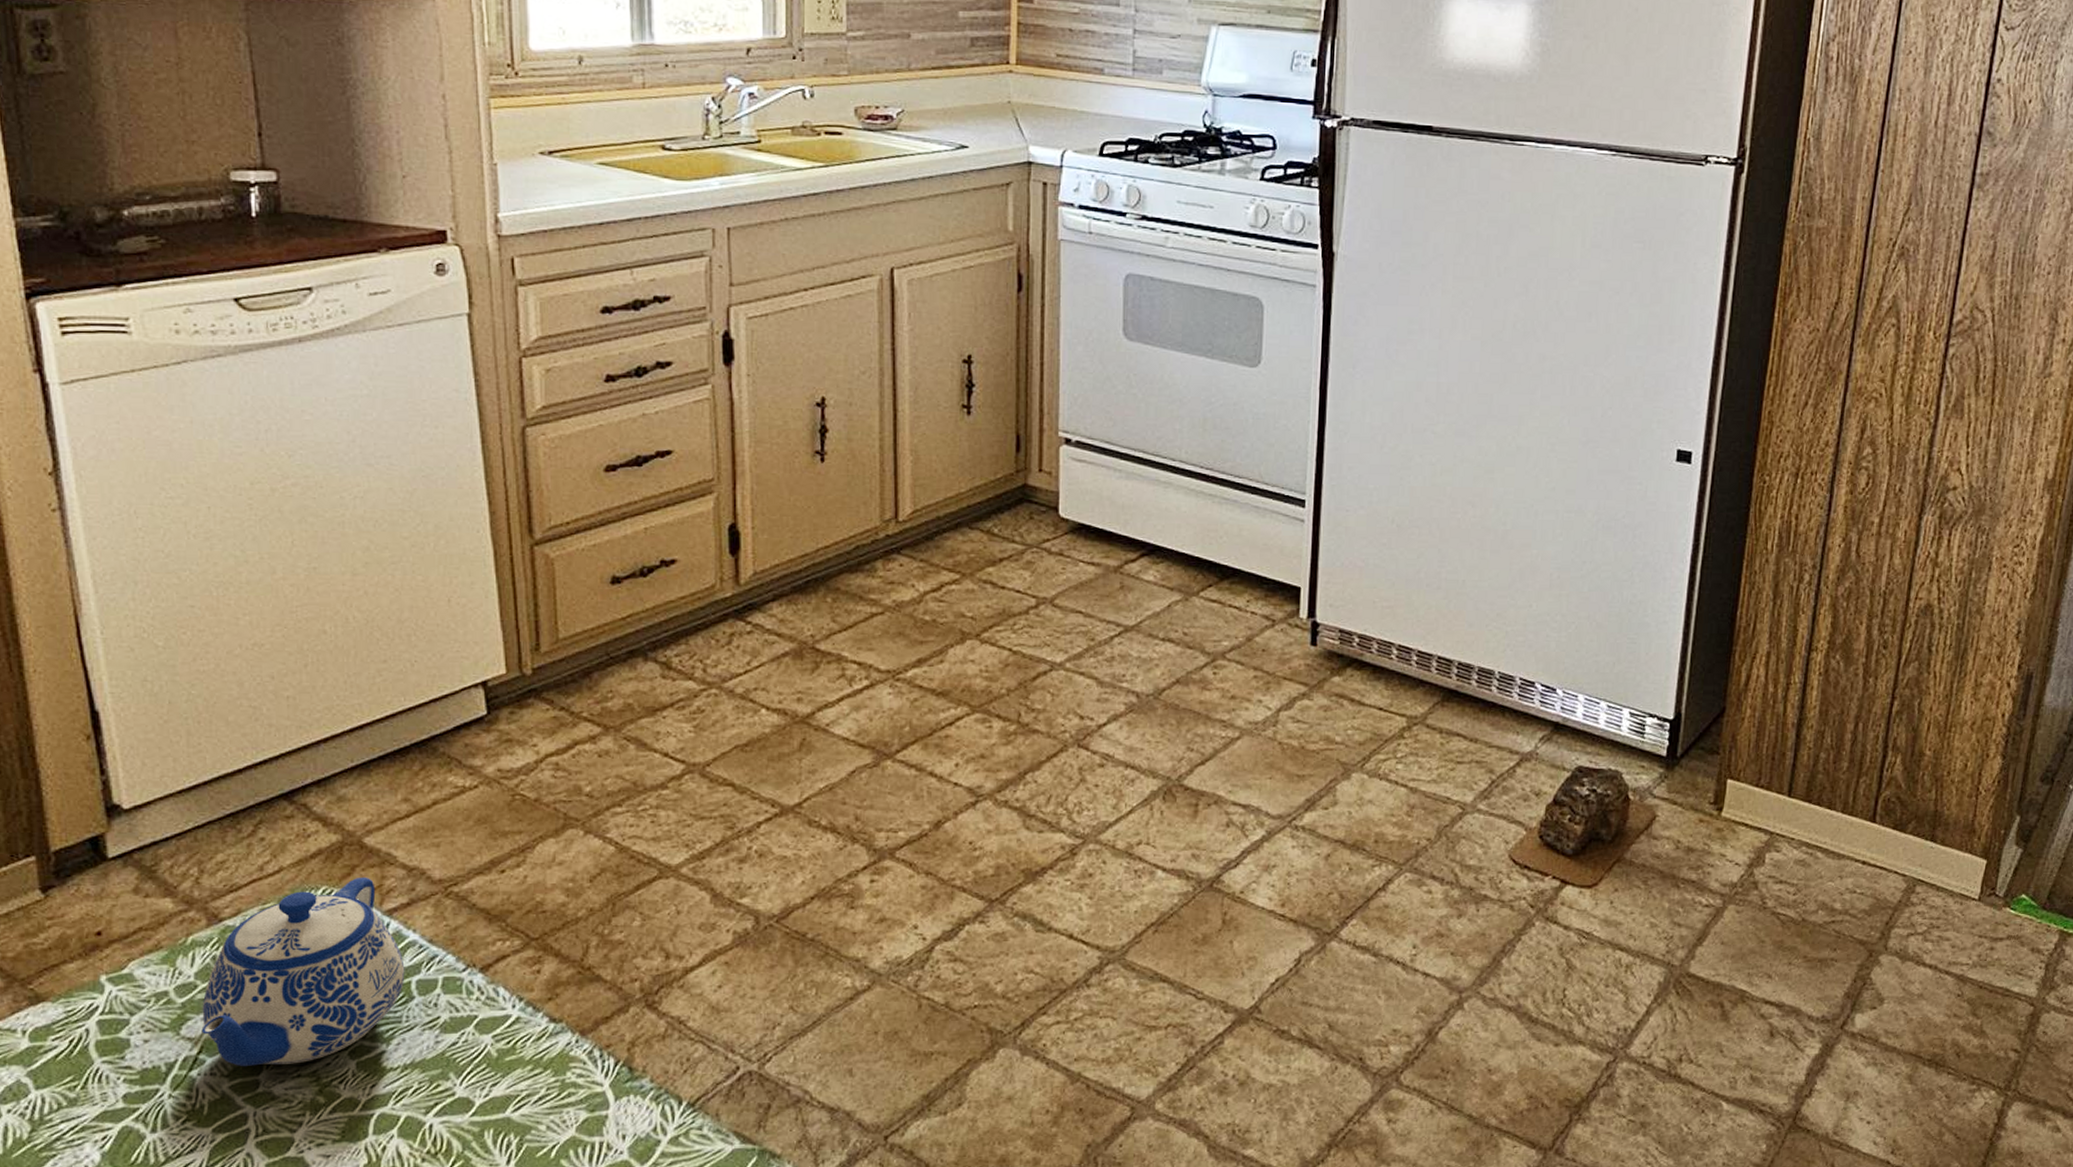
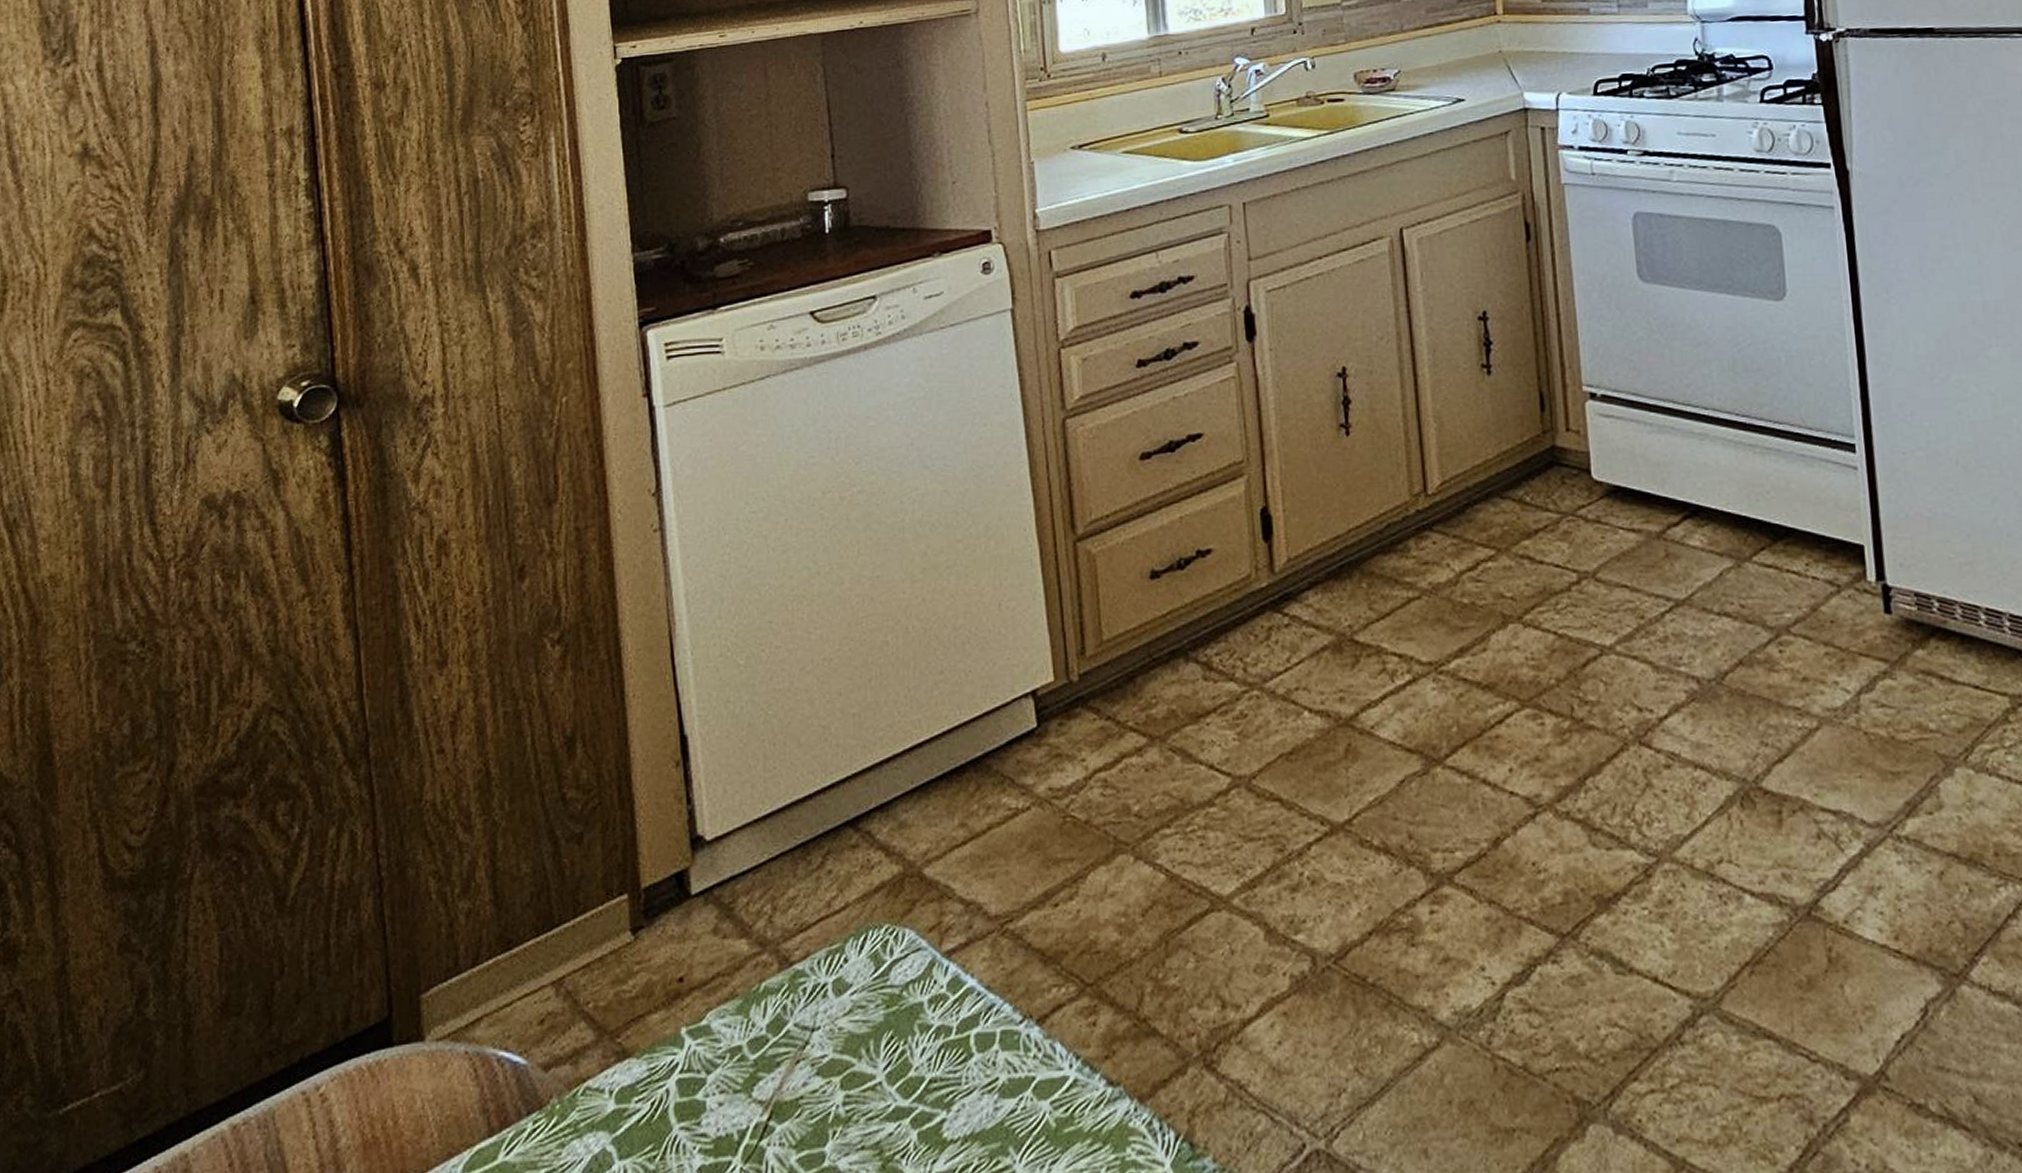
teapot: present [201,877,405,1066] -> none [772,913,964,1135]

